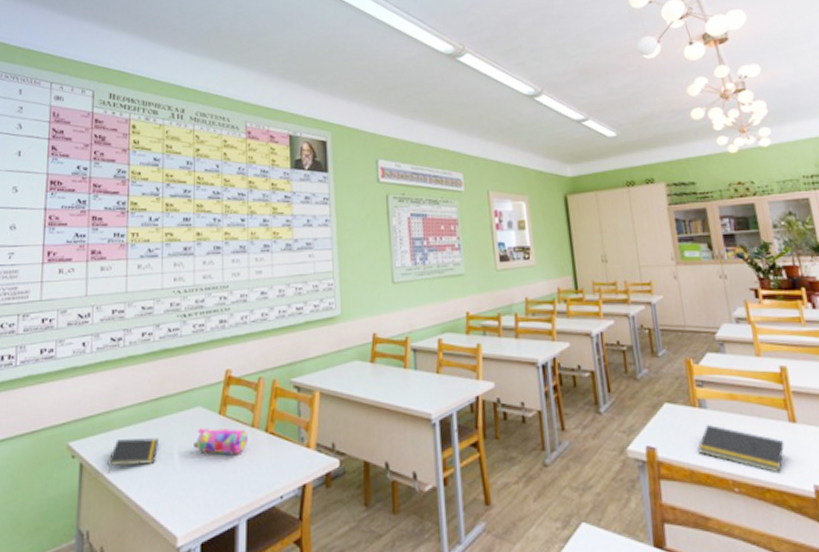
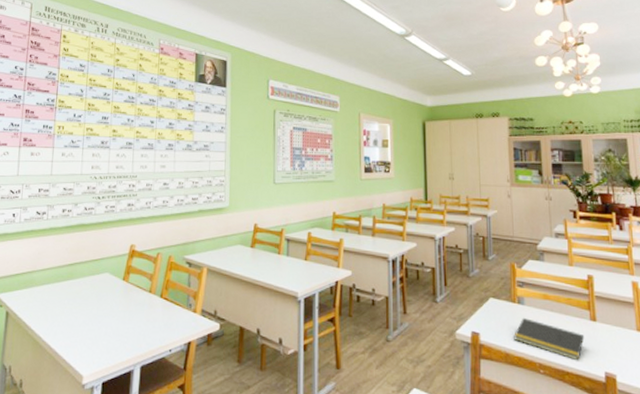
notepad: present [107,438,160,474] -> none [29,295,73,322]
pencil case: present [194,428,249,454] -> none [101,290,146,313]

